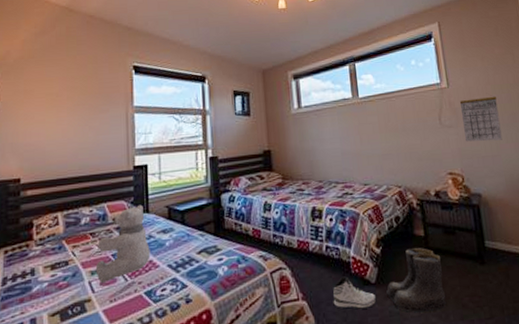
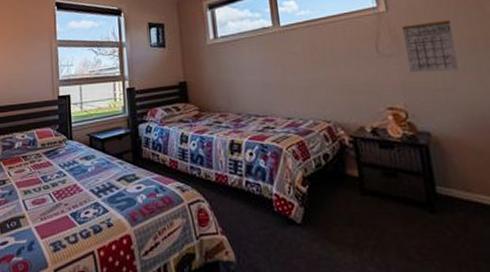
teddy bear: present [95,204,151,283] -> none [28,132,75,202]
sneaker: present [333,276,377,309] -> none [254,214,303,249]
boots: present [386,248,446,312] -> none [314,189,387,260]

